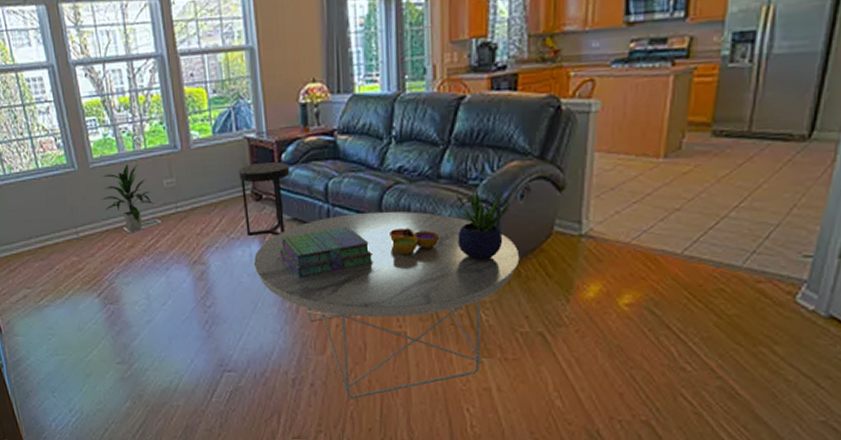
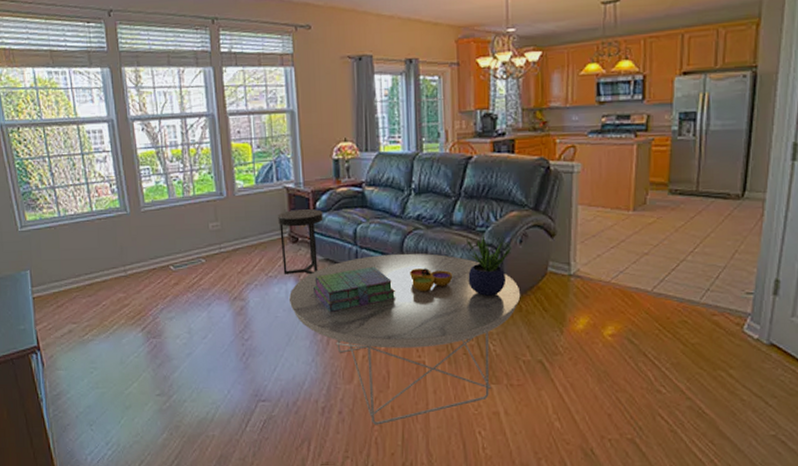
indoor plant: present [100,162,154,232] -> none [150,207,200,270]

